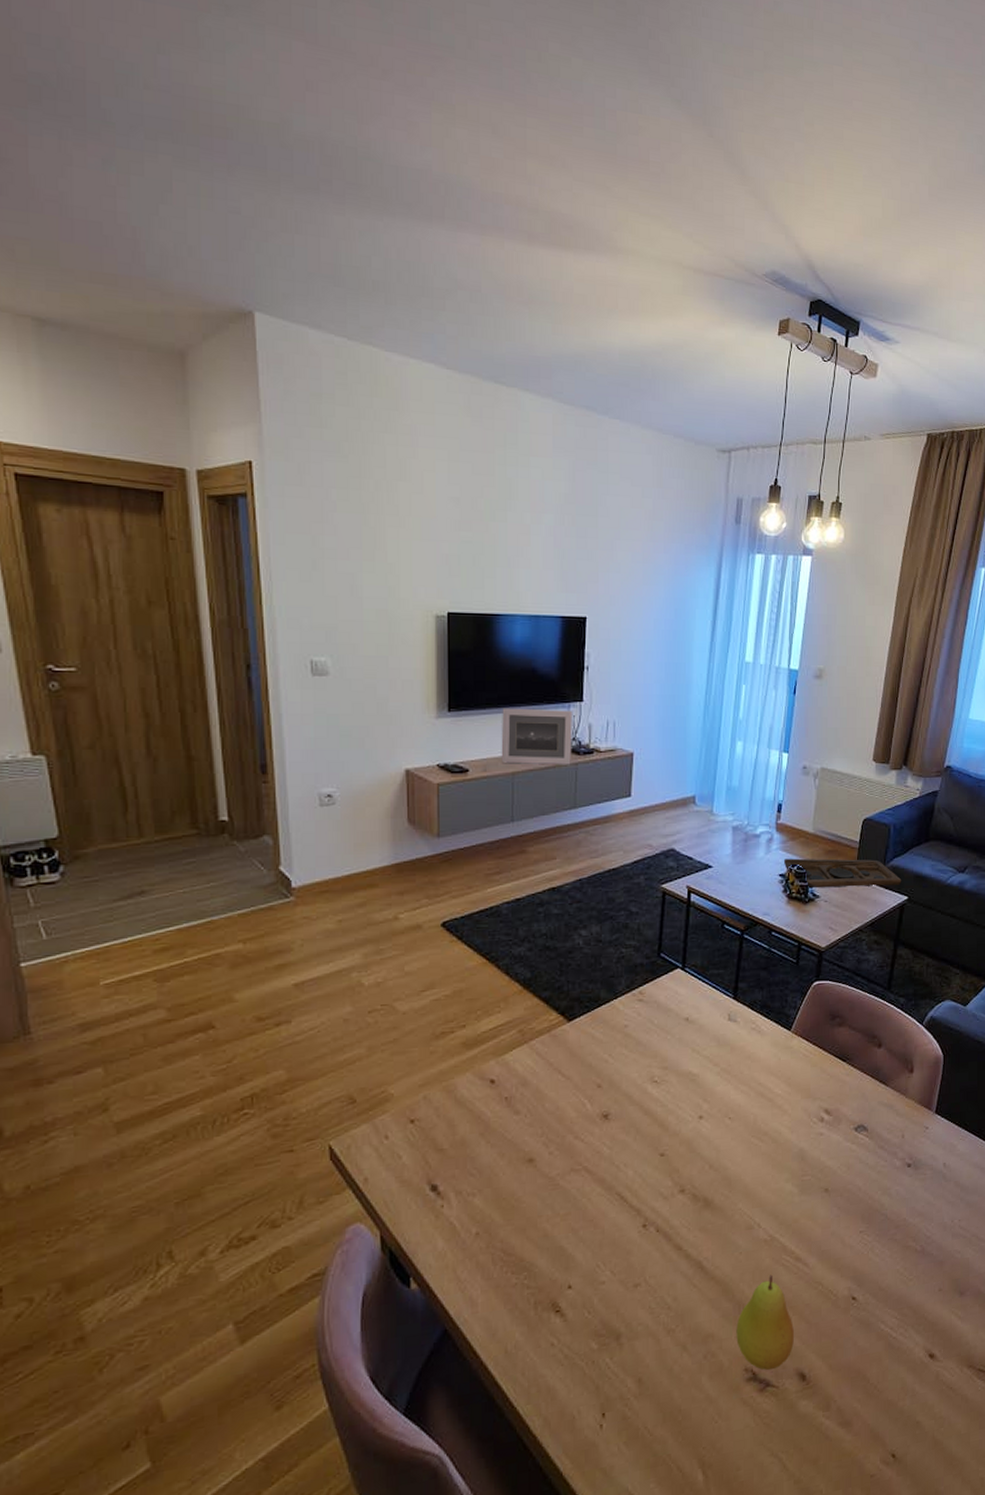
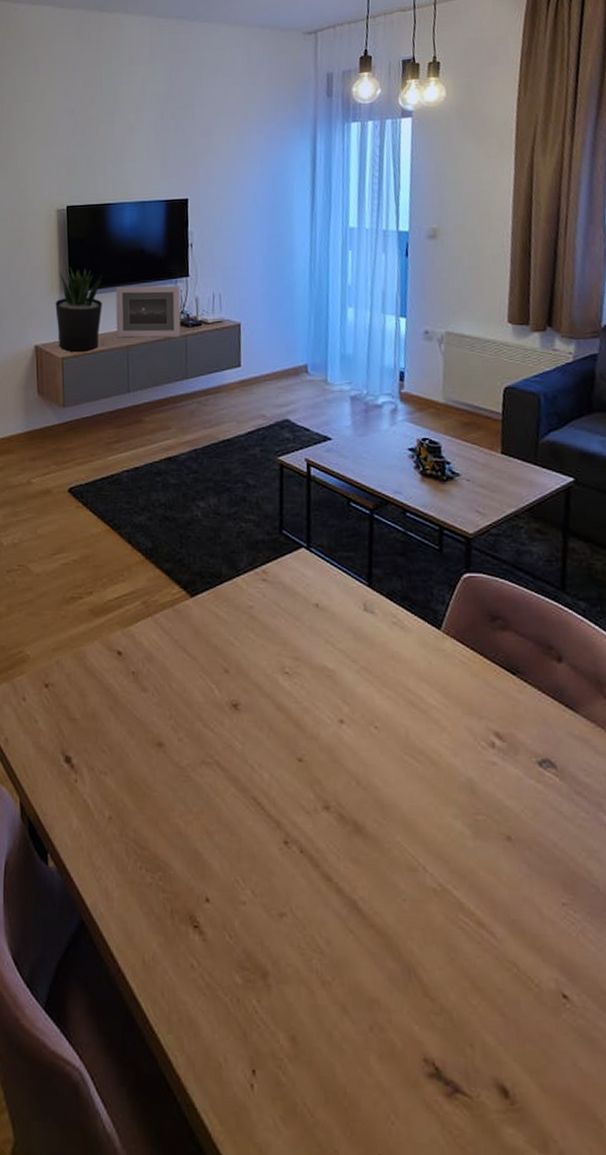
planter: none [431,677,487,779] -> present [55,262,102,353]
fruit: present [736,1274,794,1371] -> none [407,937,487,1070]
decorative tray: present [783,858,902,888] -> none [412,431,563,465]

